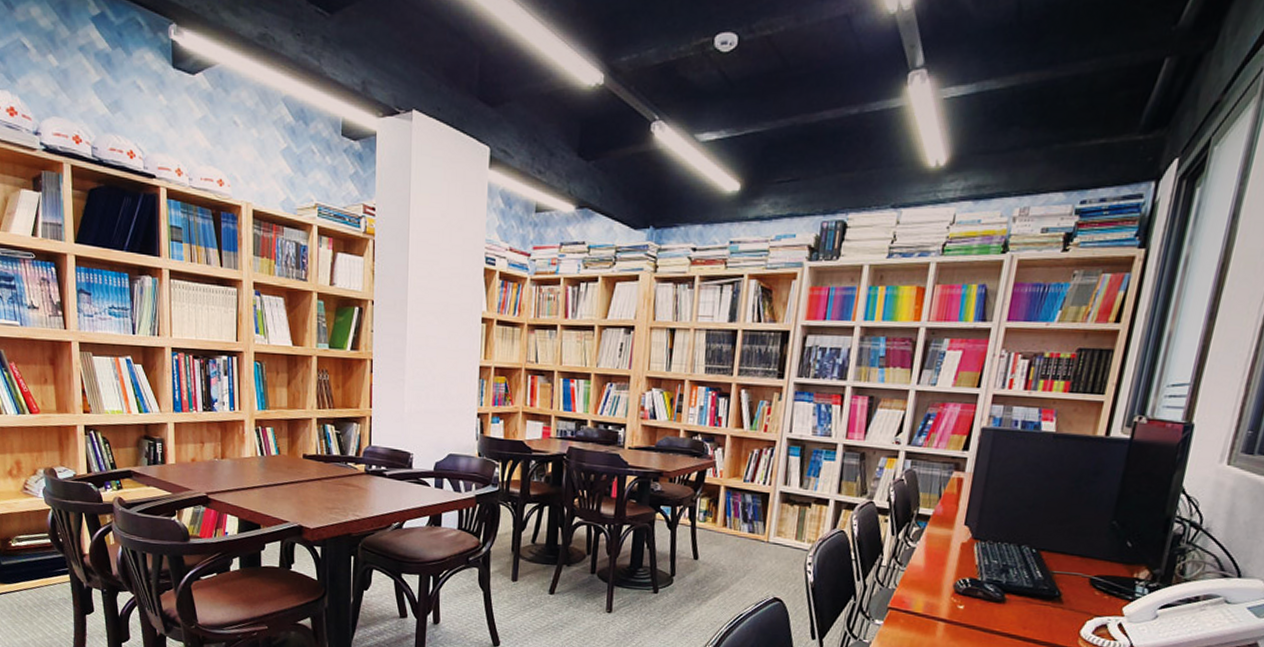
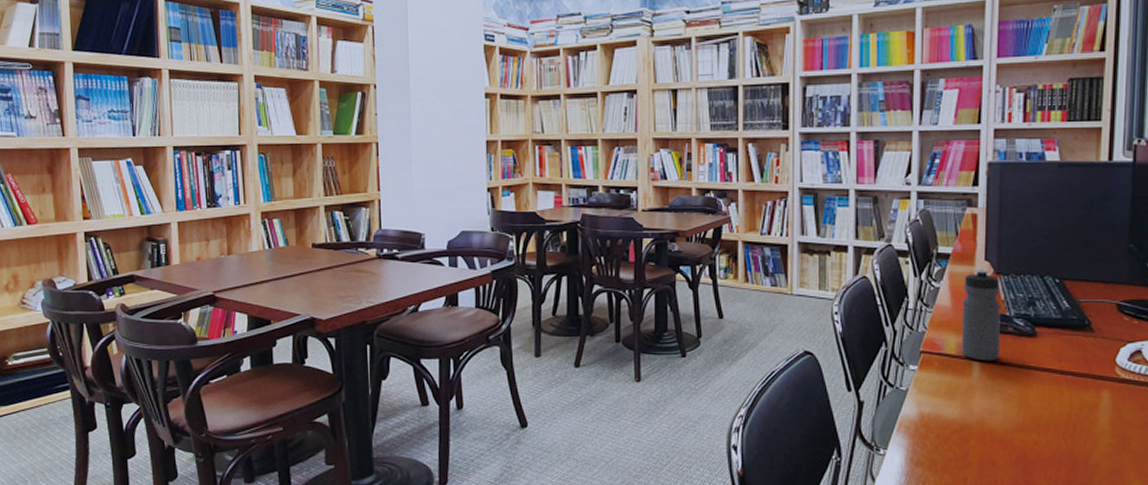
water bottle: none [928,533,976,623] -> present [962,270,1000,361]

